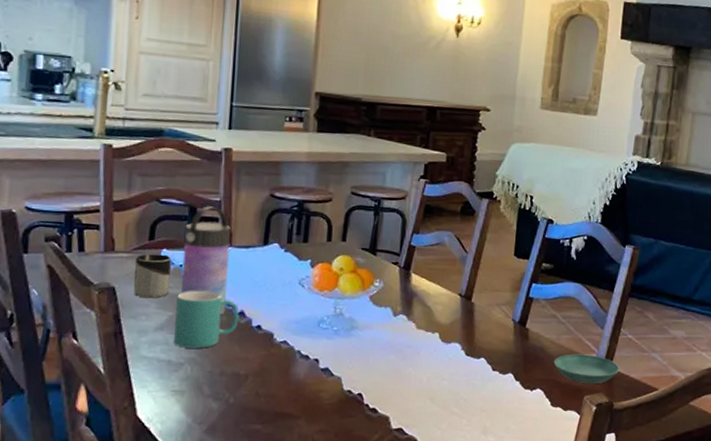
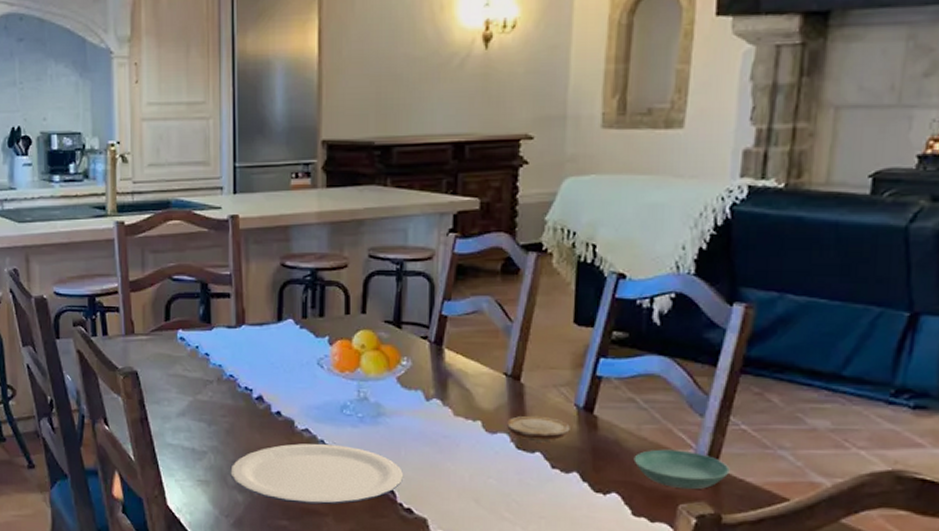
cup: present [134,254,171,299] -> none [153,335,187,383]
mug: present [174,290,240,348] -> none [196,373,258,436]
water bottle: present [180,206,231,315] -> none [198,281,244,400]
plate: none [206,353,371,409] -> present [230,443,404,505]
wood slice: none [459,328,508,350] -> present [507,415,570,443]

